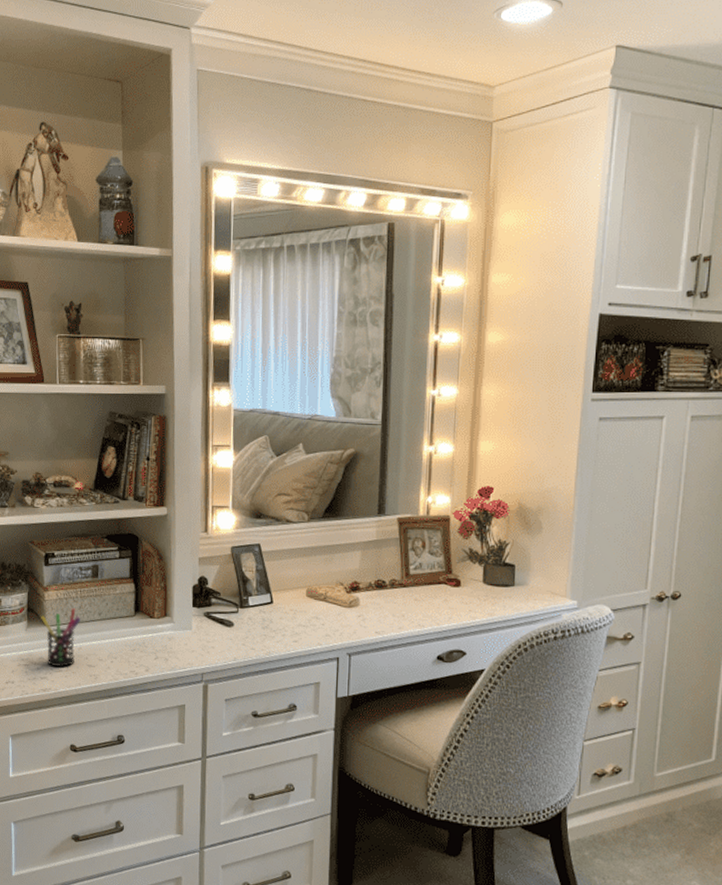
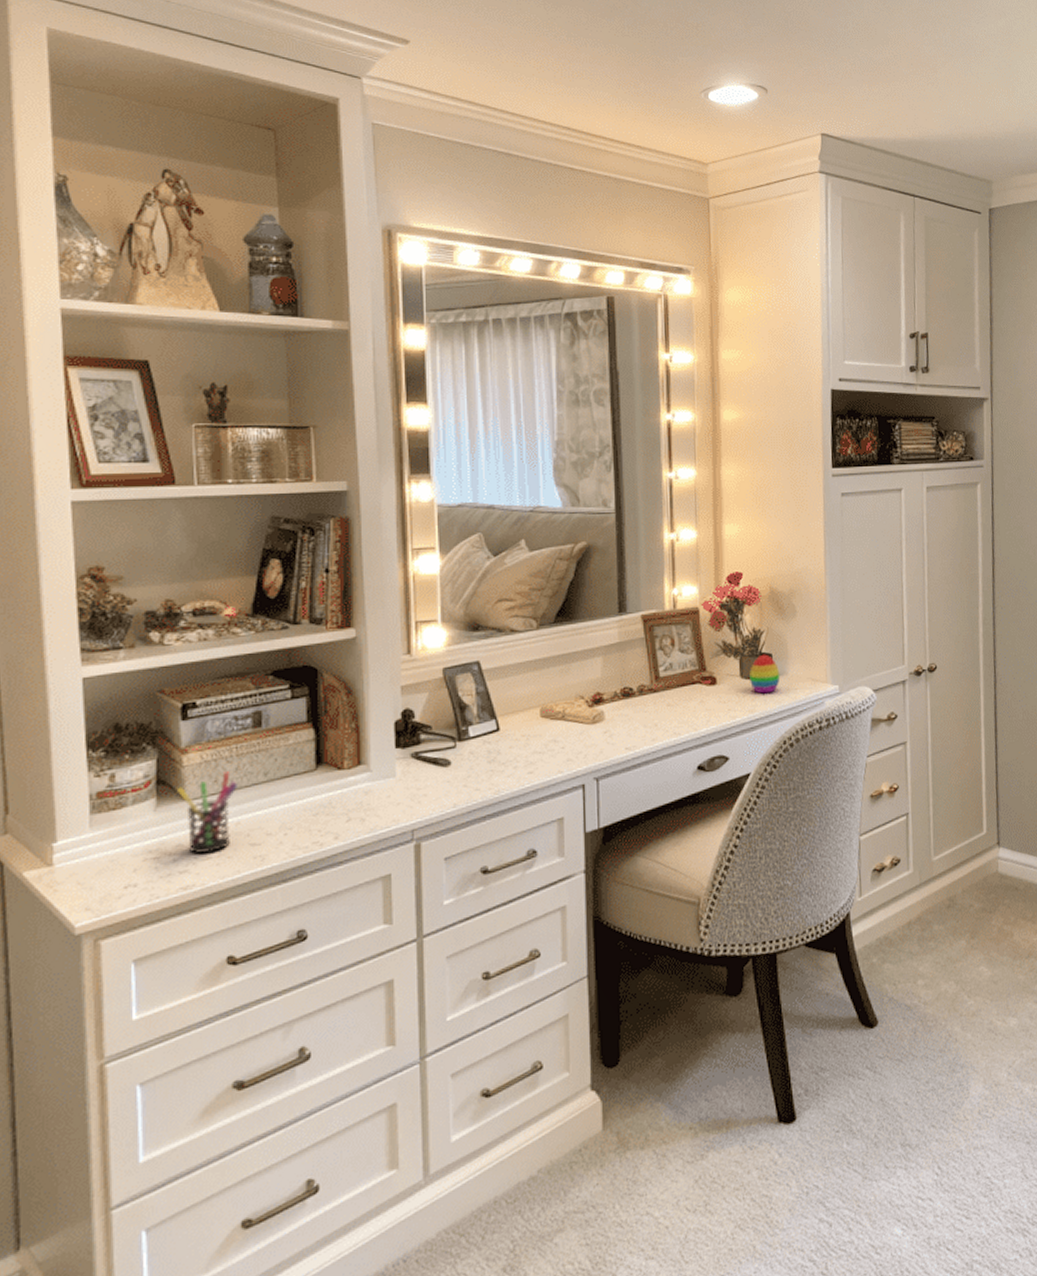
decorative egg: none [492,564,521,600] -> present [749,654,781,694]

